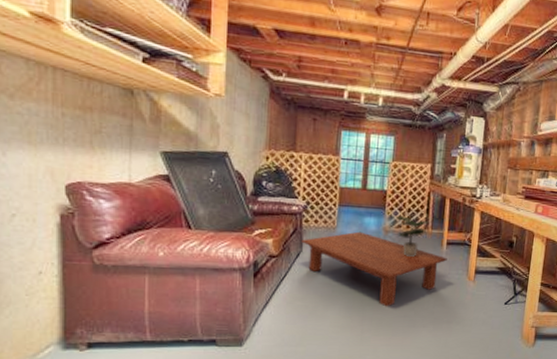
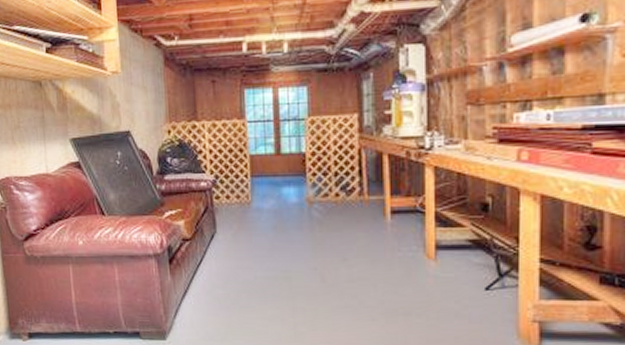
coffee table: present [301,231,447,307] -> none [214,205,394,295]
potted plant: present [395,215,431,257] -> none [320,182,366,231]

